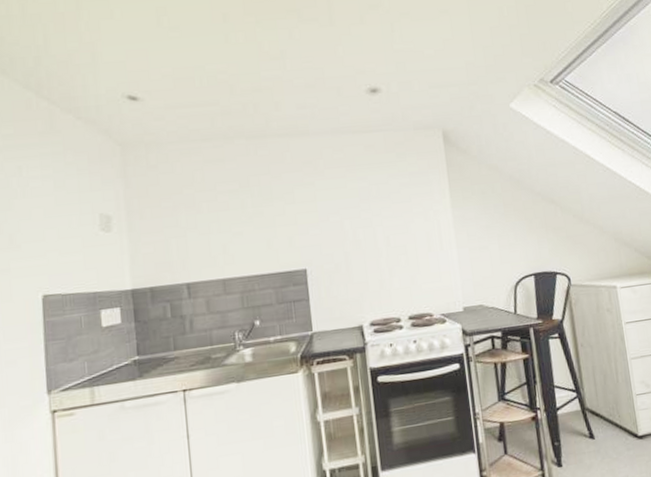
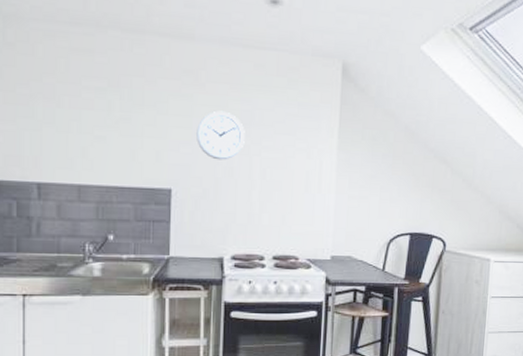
wall clock: none [322,191,367,236] -> present [196,110,245,160]

